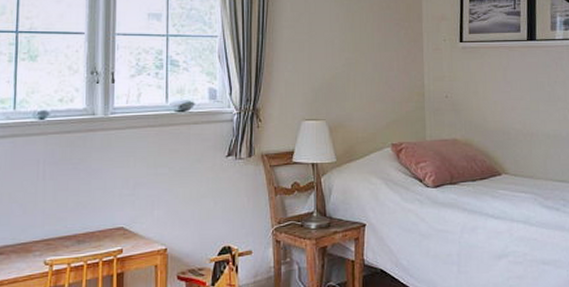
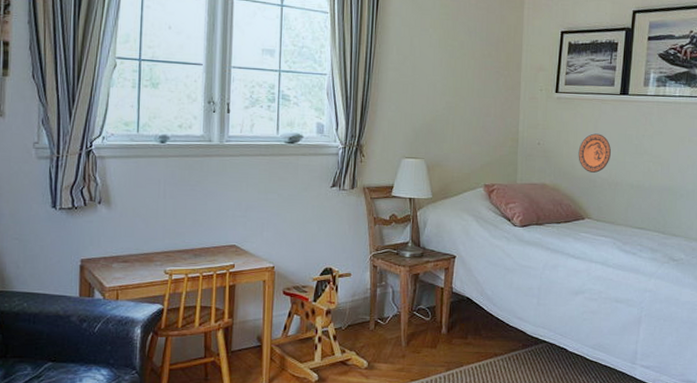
decorative plate: none [488,82,523,124] -> present [578,133,611,173]

